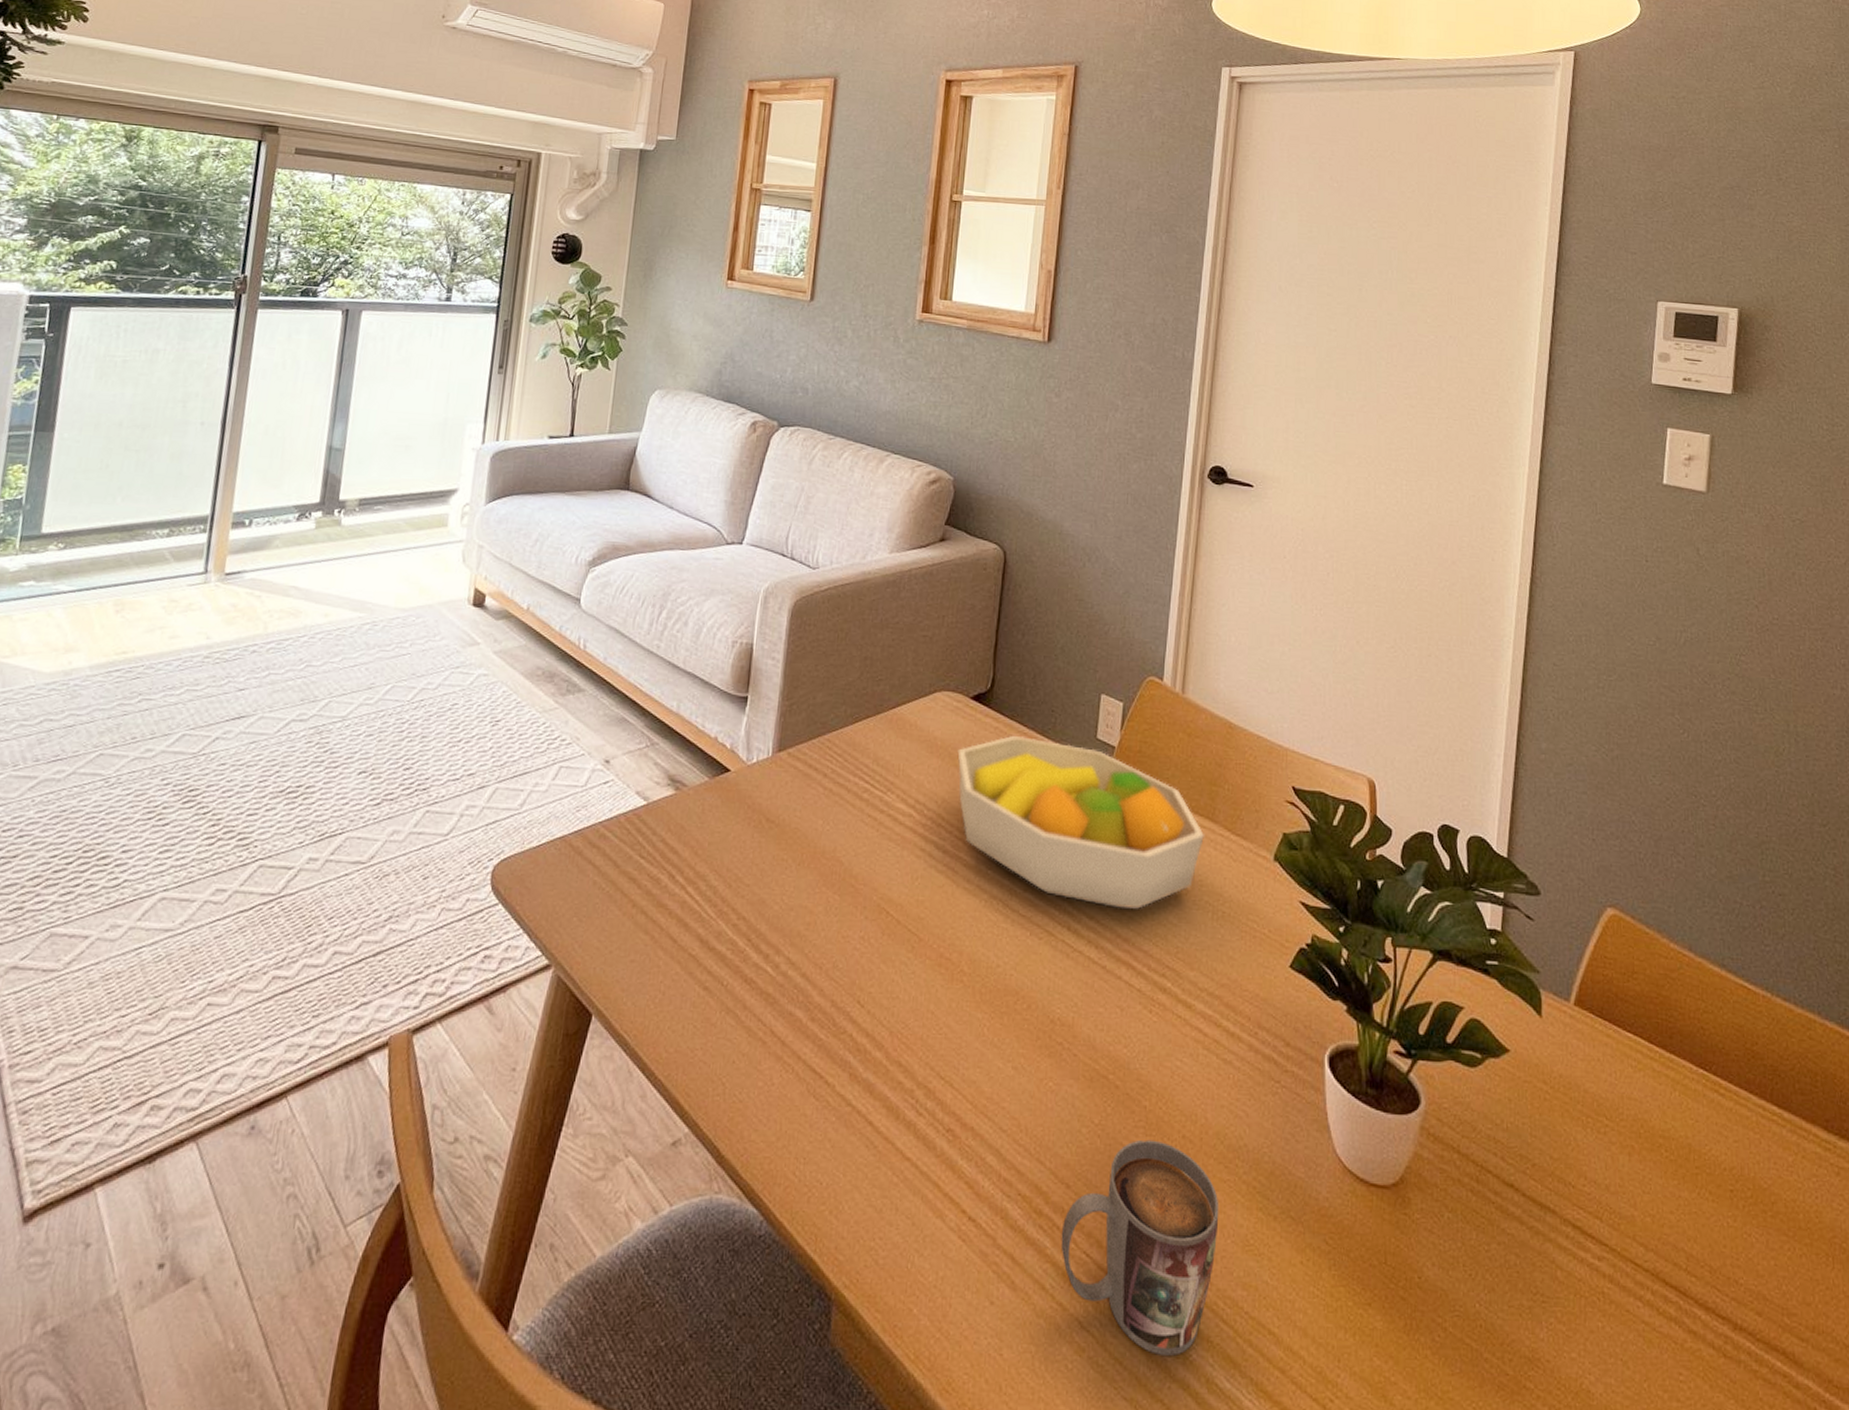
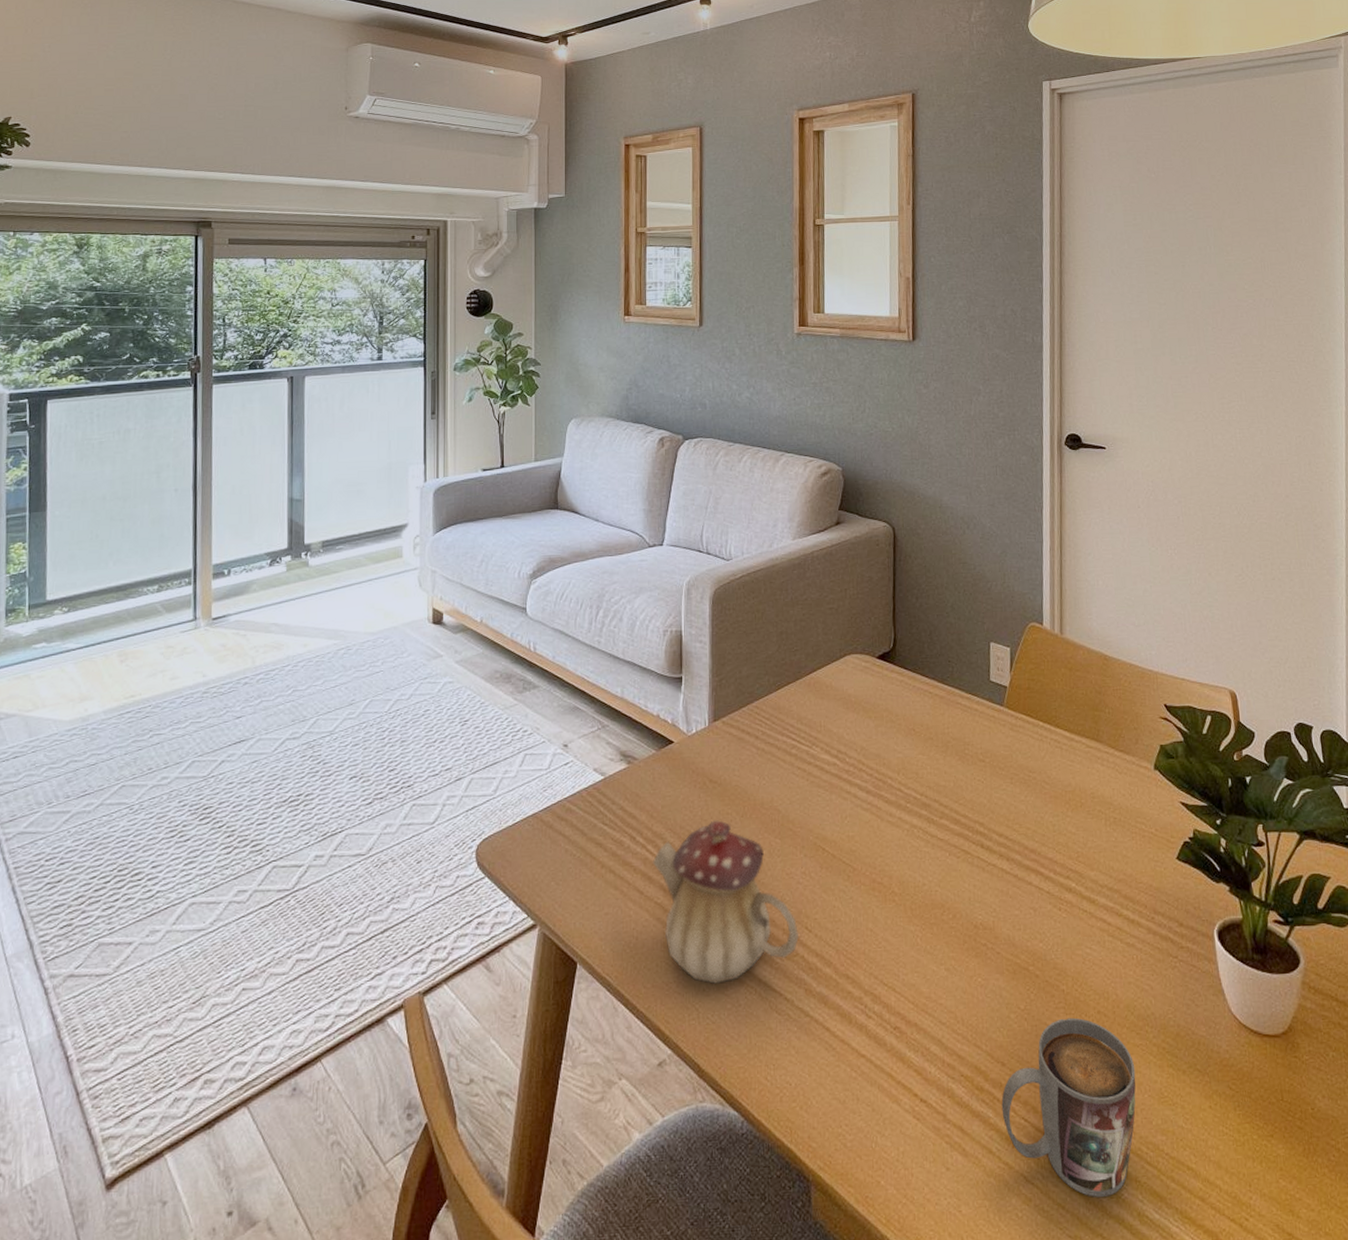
teapot: none [690,866,849,1056] -> present [652,820,799,984]
fruit bowl: present [957,735,1205,909] -> none [870,685,1093,825]

